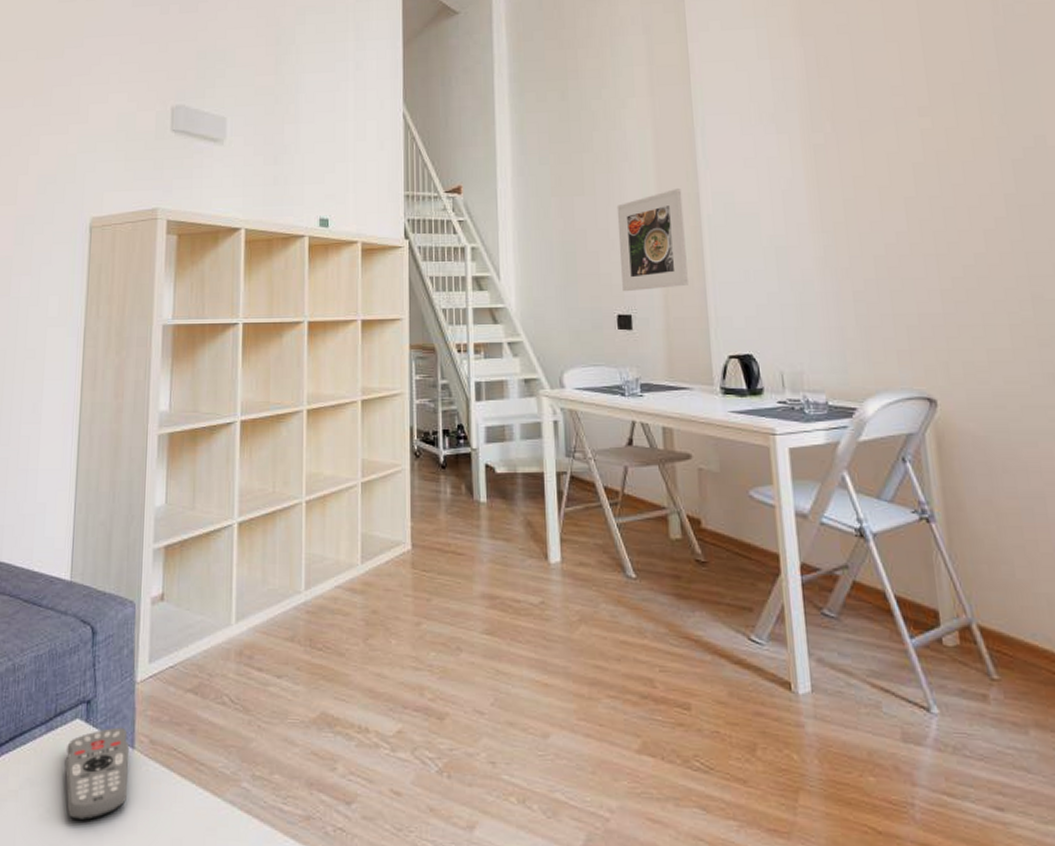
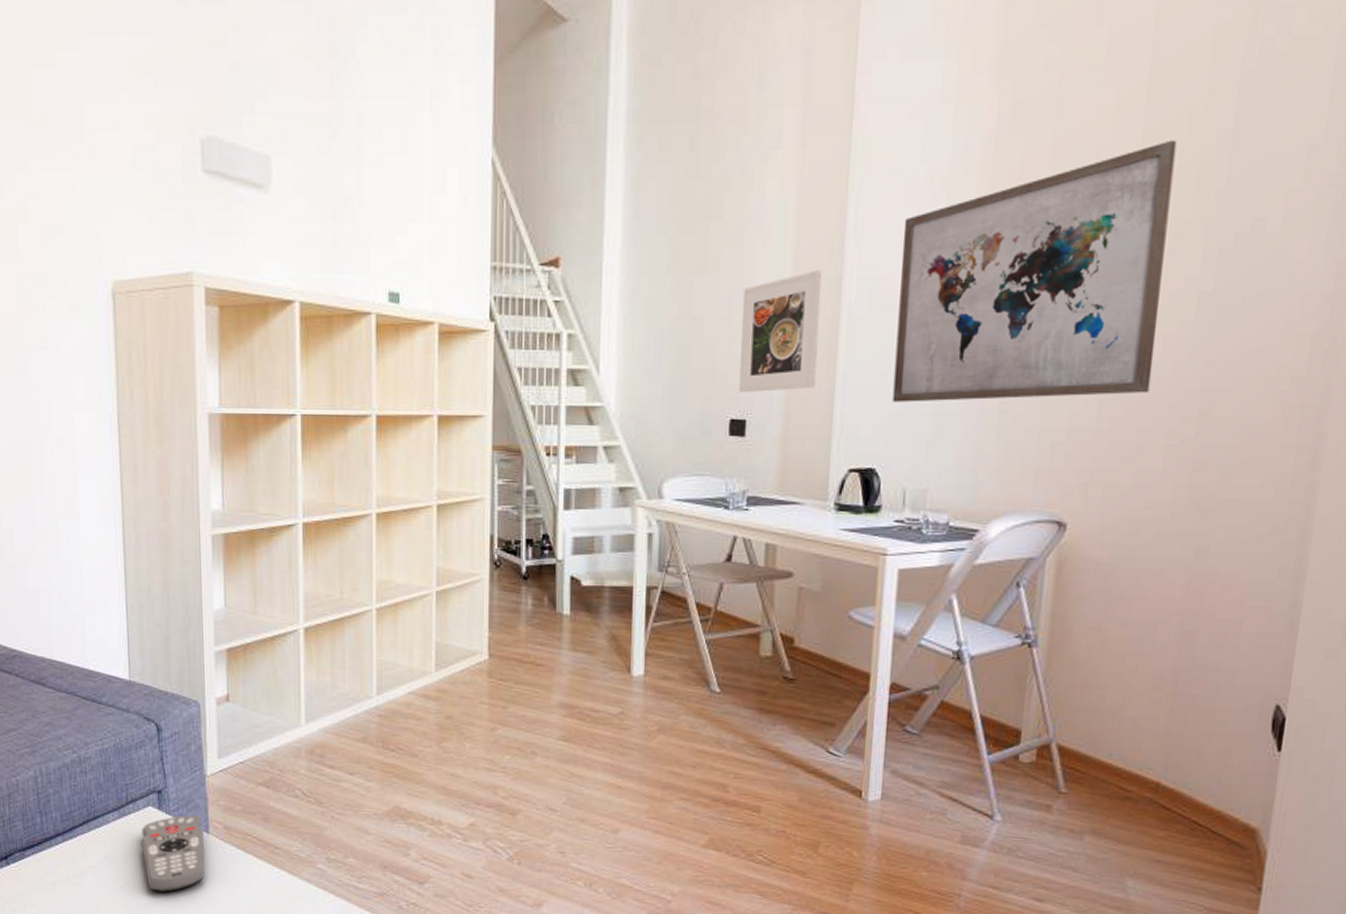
wall art: none [744,79,983,295] -> present [892,140,1177,402]

